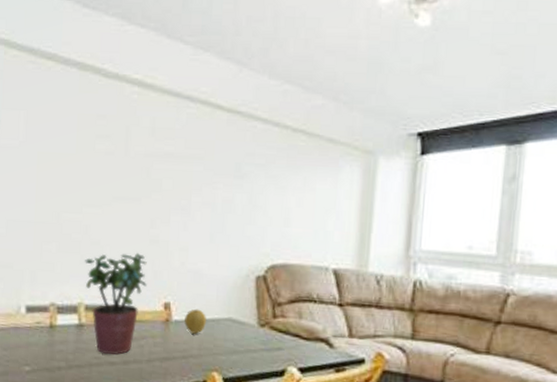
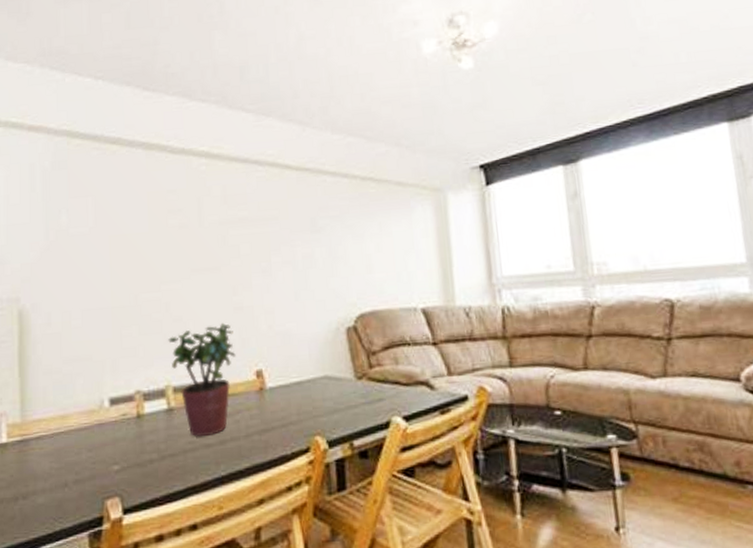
fruit: present [184,309,206,334] -> none [279,371,302,399]

